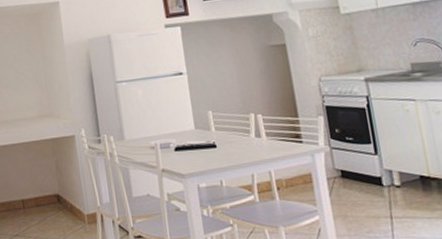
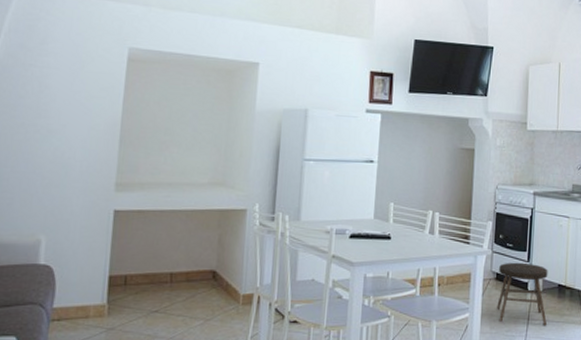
stool: none [342,155,416,224] -> present [497,262,548,326]

